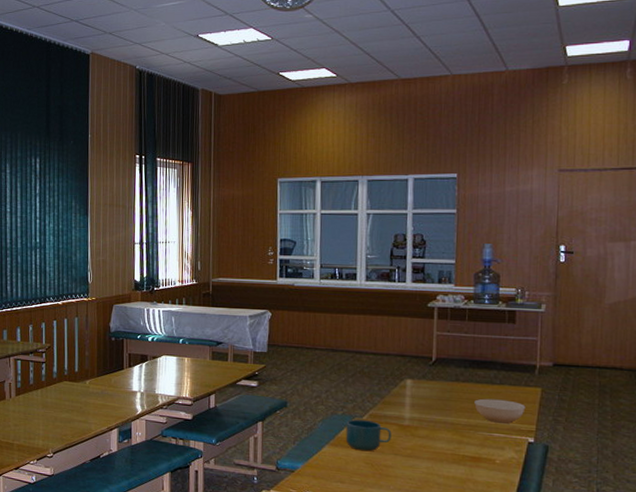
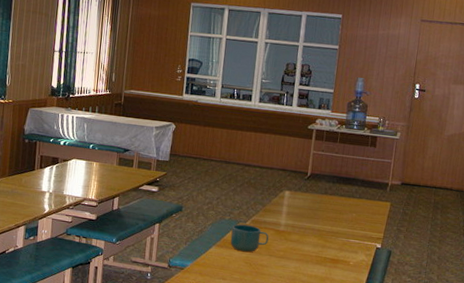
bowl: present [474,398,526,424] -> none [337,209,377,232]

